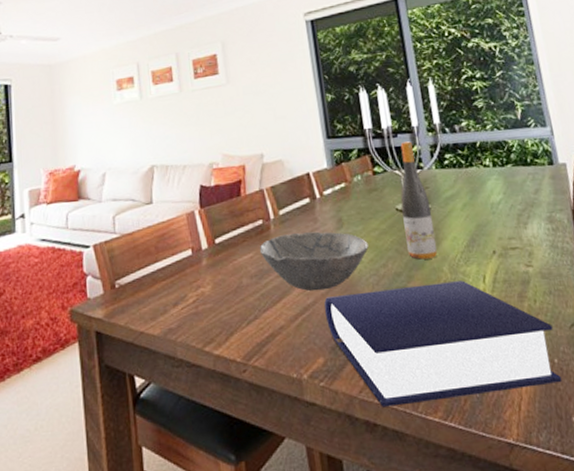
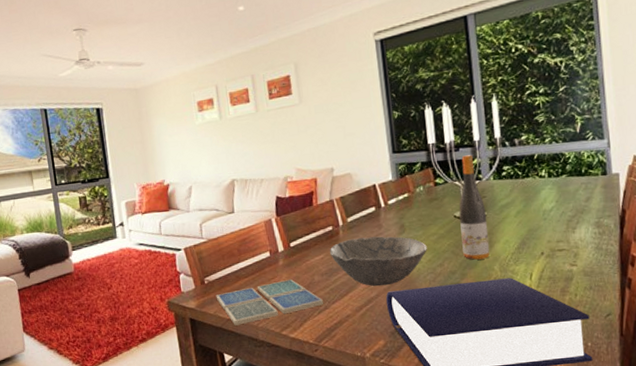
drink coaster: none [128,282,253,340] -> present [216,279,323,326]

